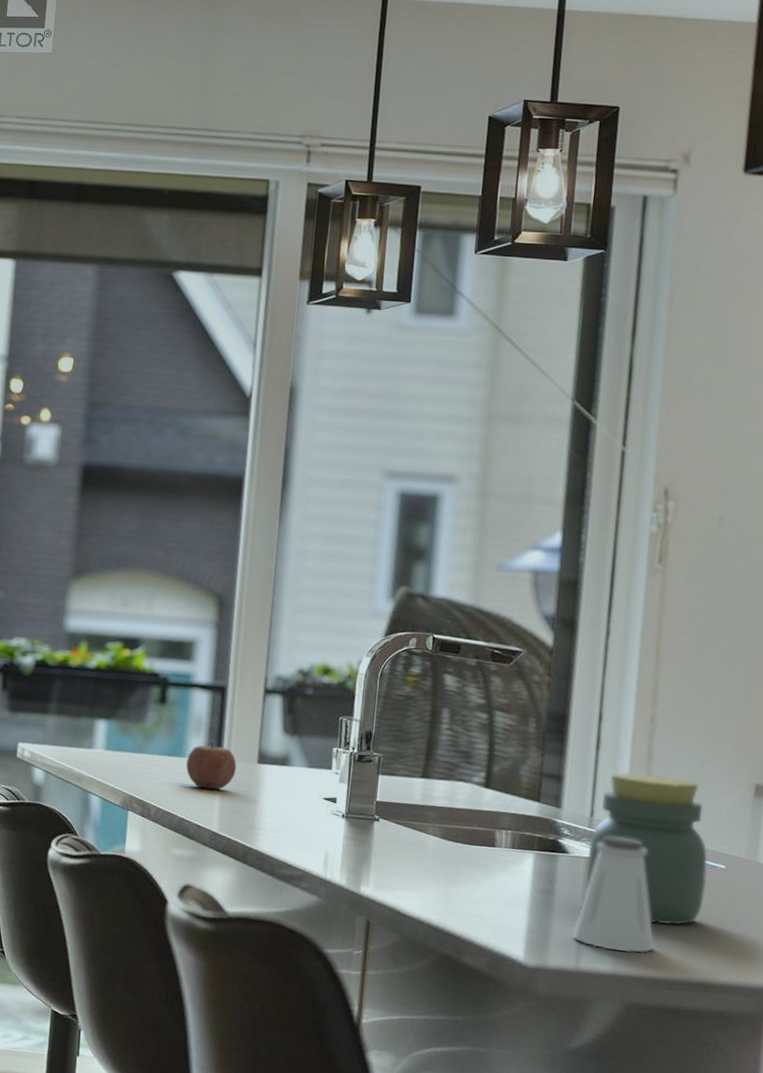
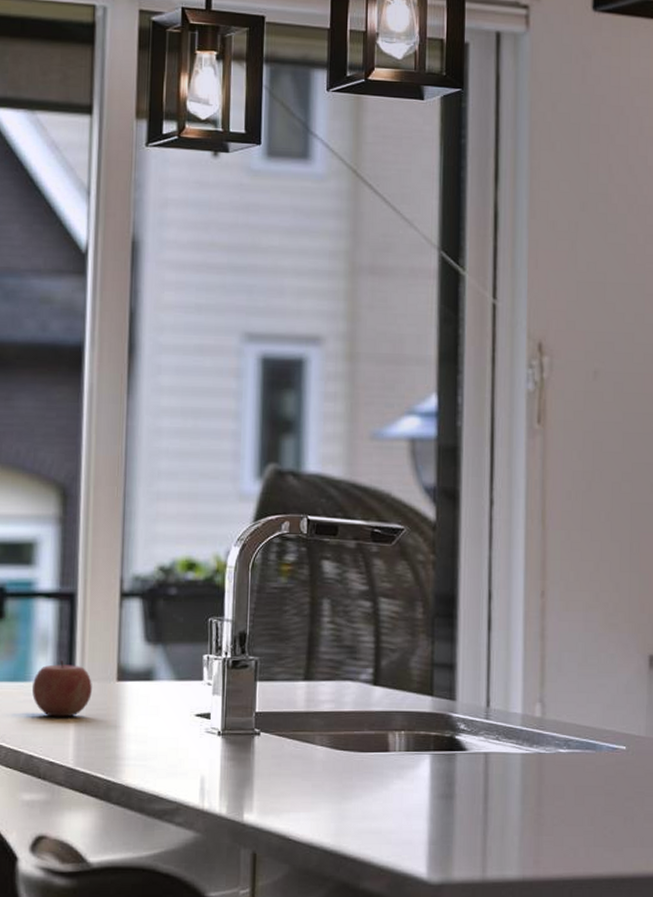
saltshaker: present [571,835,656,954] -> none [475,725,562,854]
jar: present [586,772,708,925] -> none [486,654,609,820]

